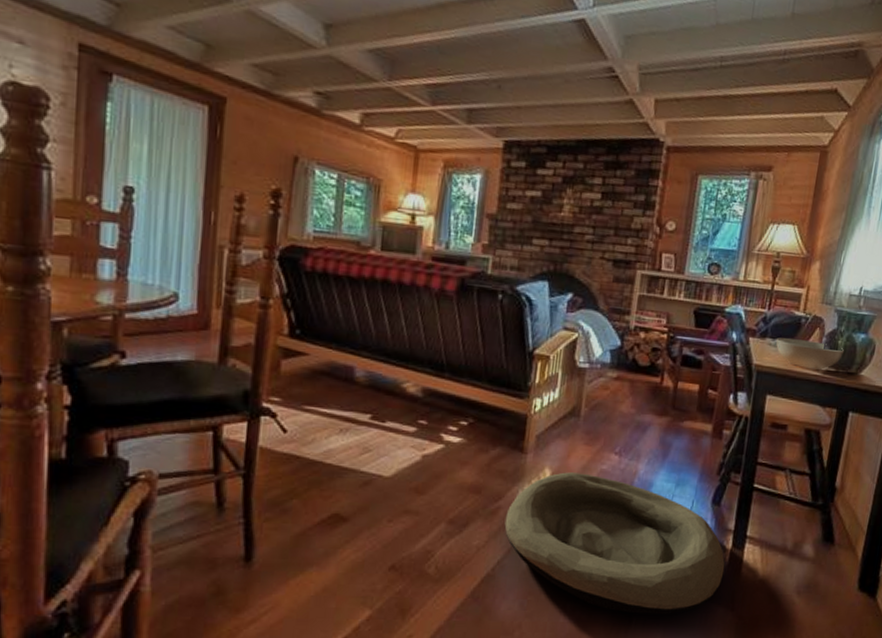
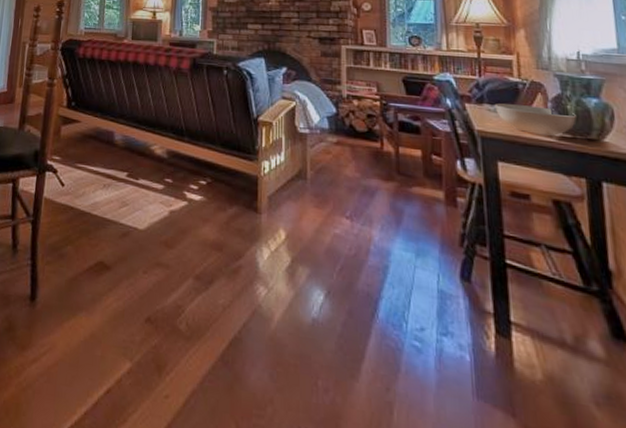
dog bed: present [504,472,725,614] -> none [247,234,493,411]

